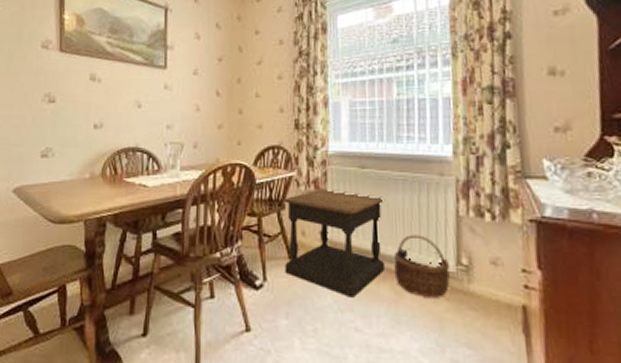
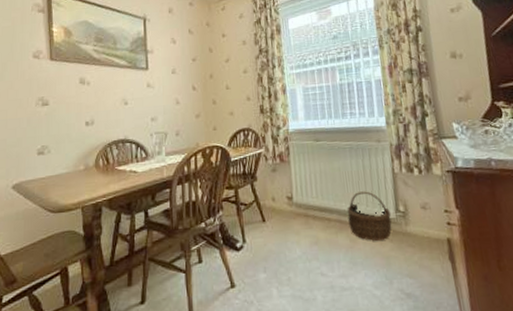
side table: present [284,188,386,298] -> none [255,160,341,249]

